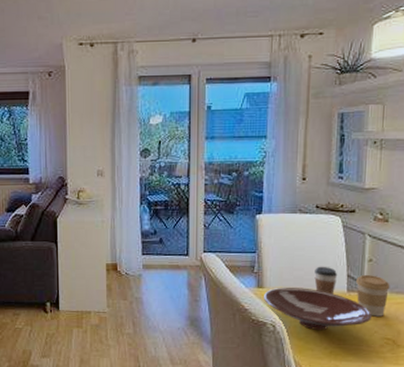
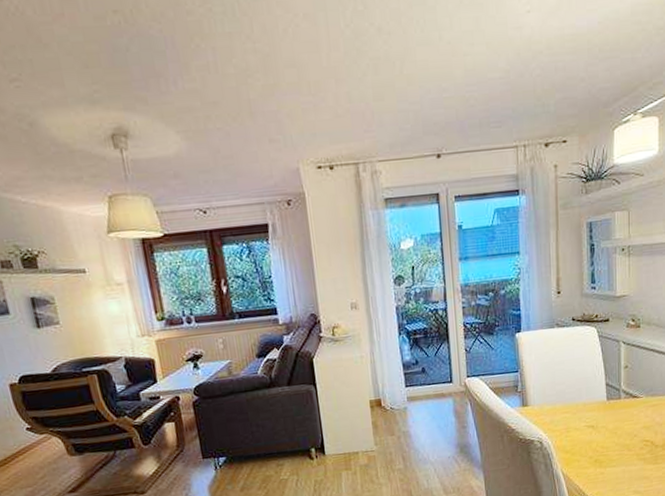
bowl: present [263,287,372,331] -> none [528,401,630,442]
coffee cup: present [314,266,338,295] -> none [575,377,597,405]
coffee cup: present [356,274,390,317] -> none [614,380,646,421]

